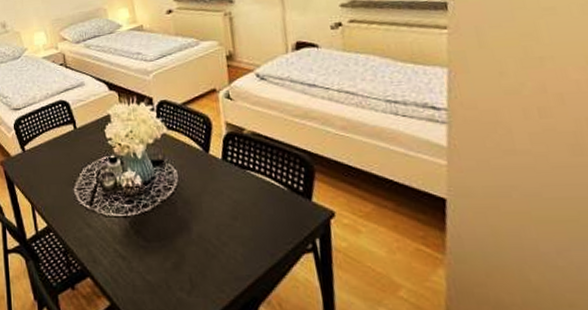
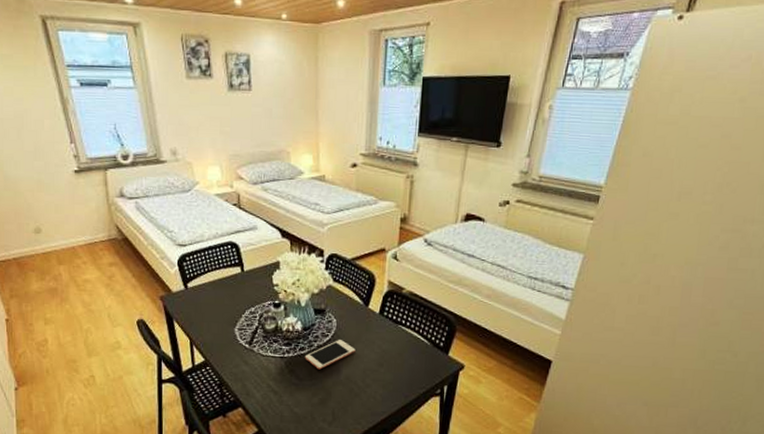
cell phone: none [149,192,203,228] -> present [304,340,356,370]

